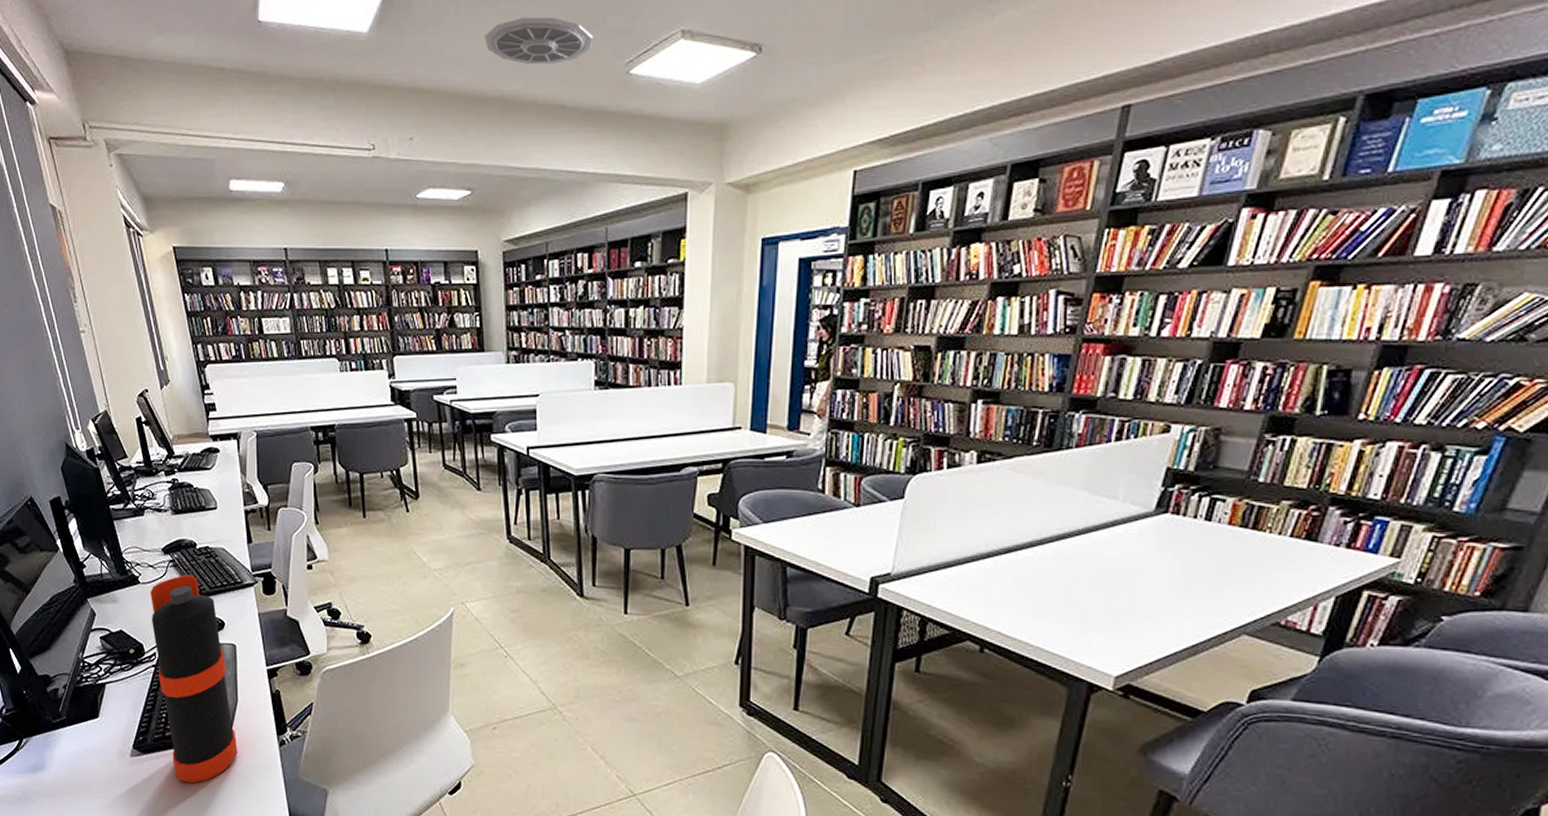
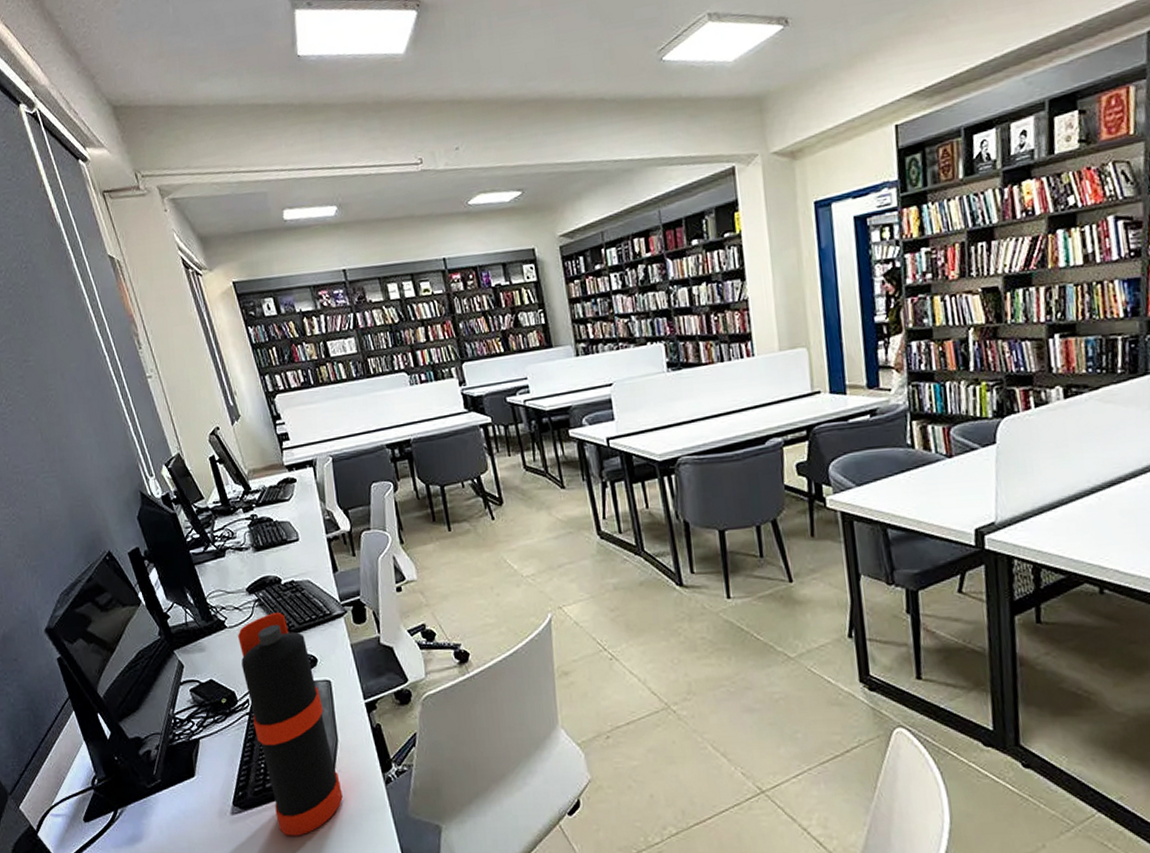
ceiling vent: present [485,17,593,65] -> none [518,16,624,64]

